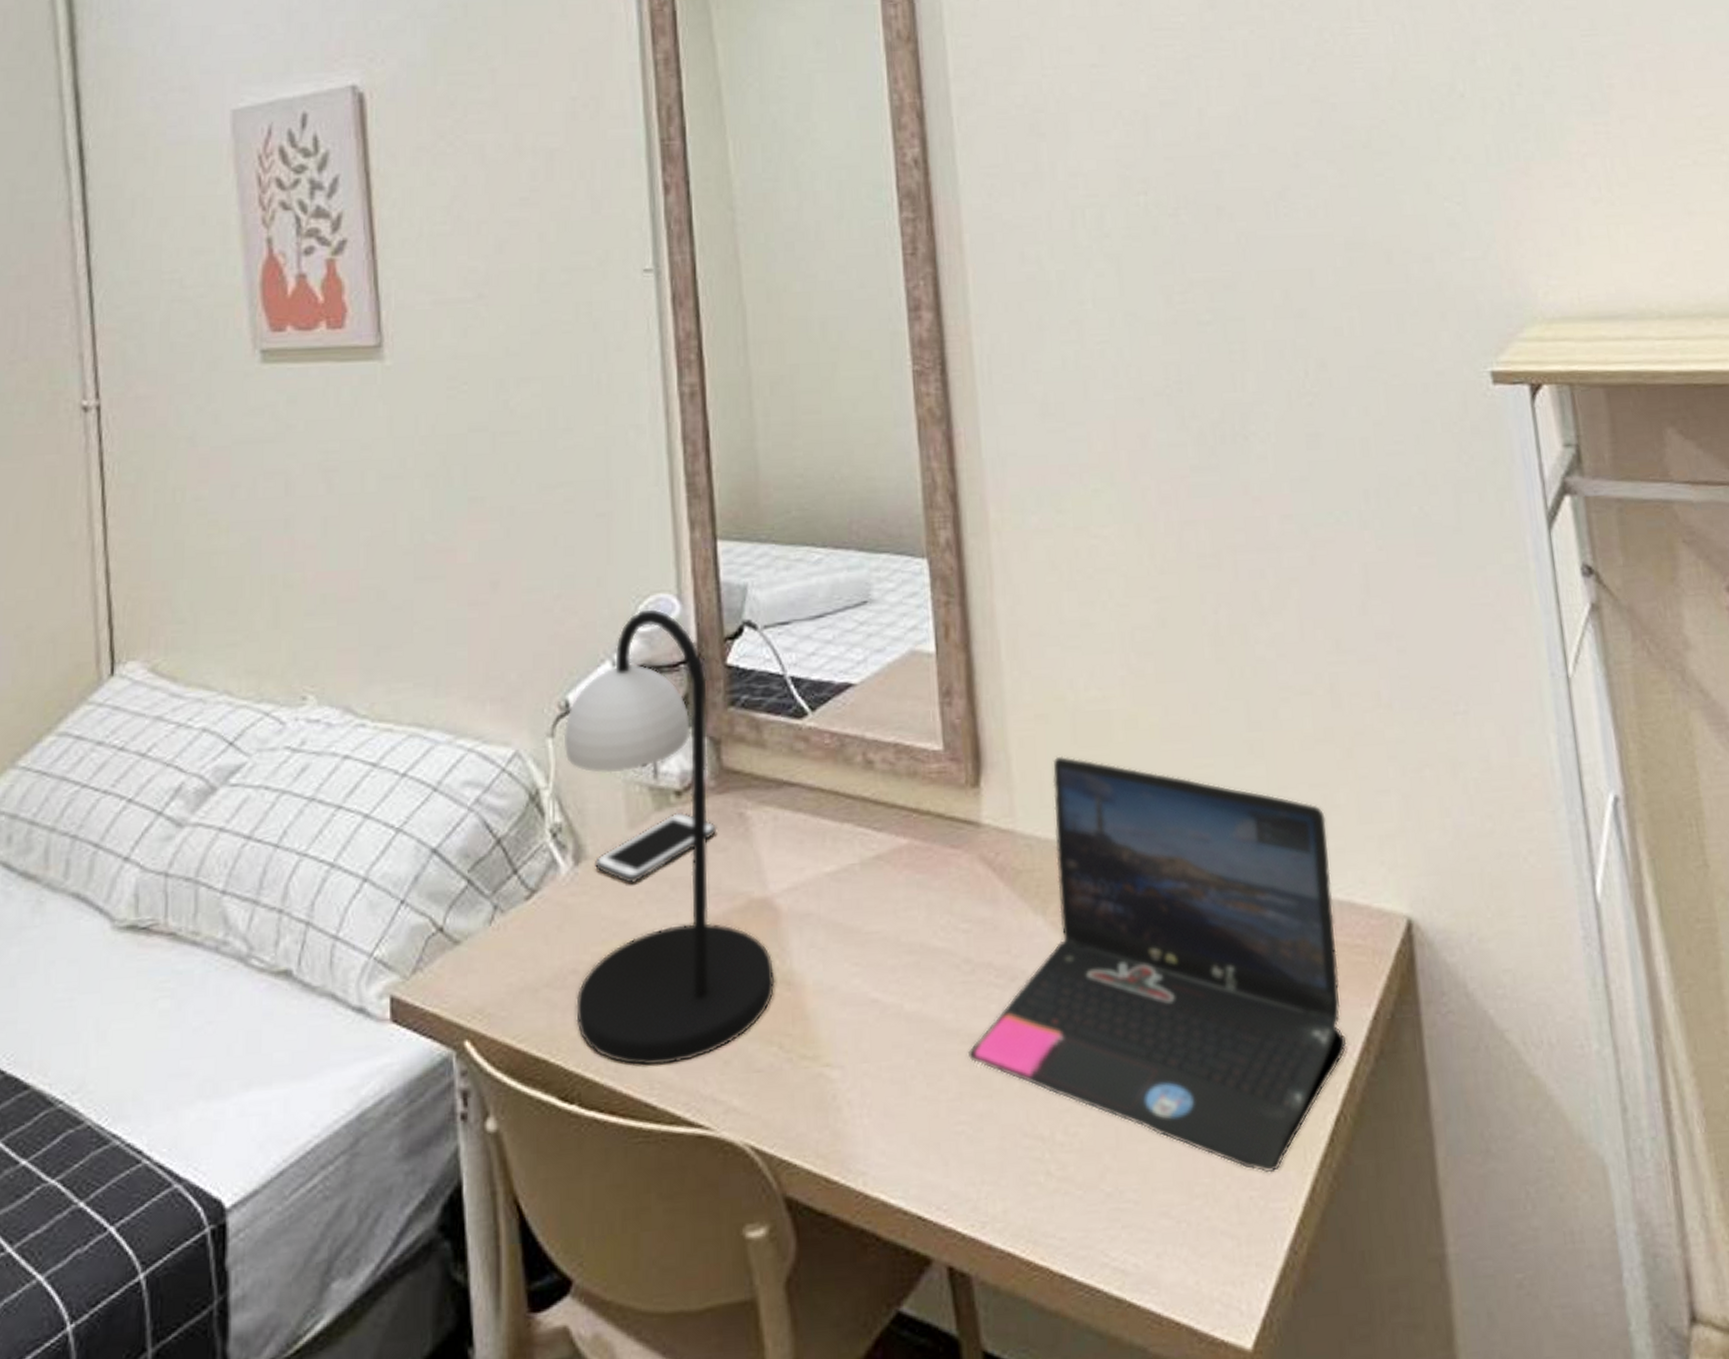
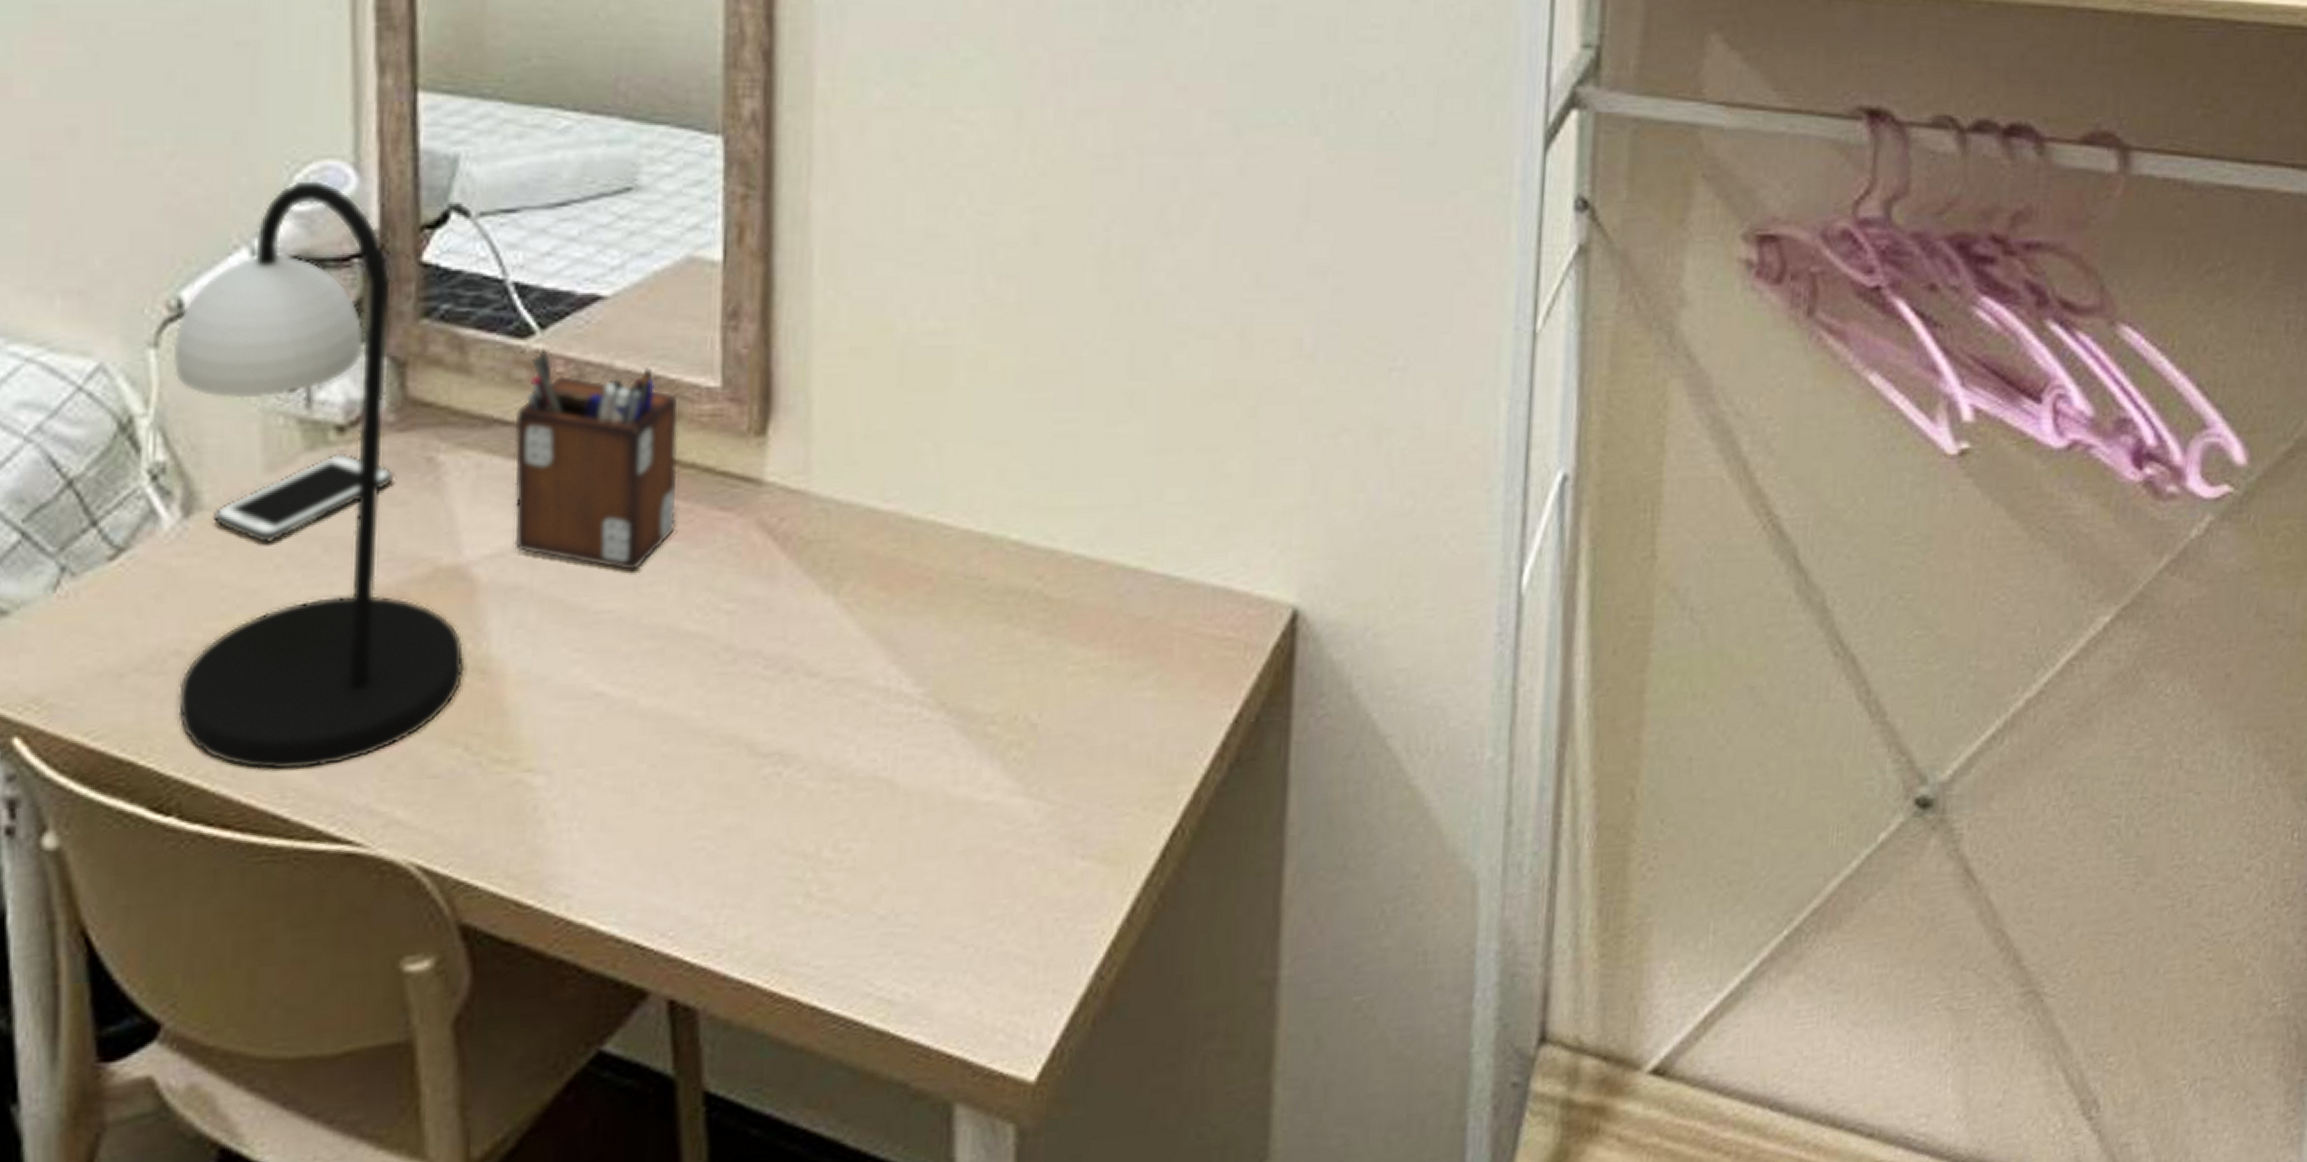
desk organizer: none [798,725,920,900] -> present [514,348,678,572]
laptop: present [967,755,1347,1173] -> none [717,400,1211,893]

